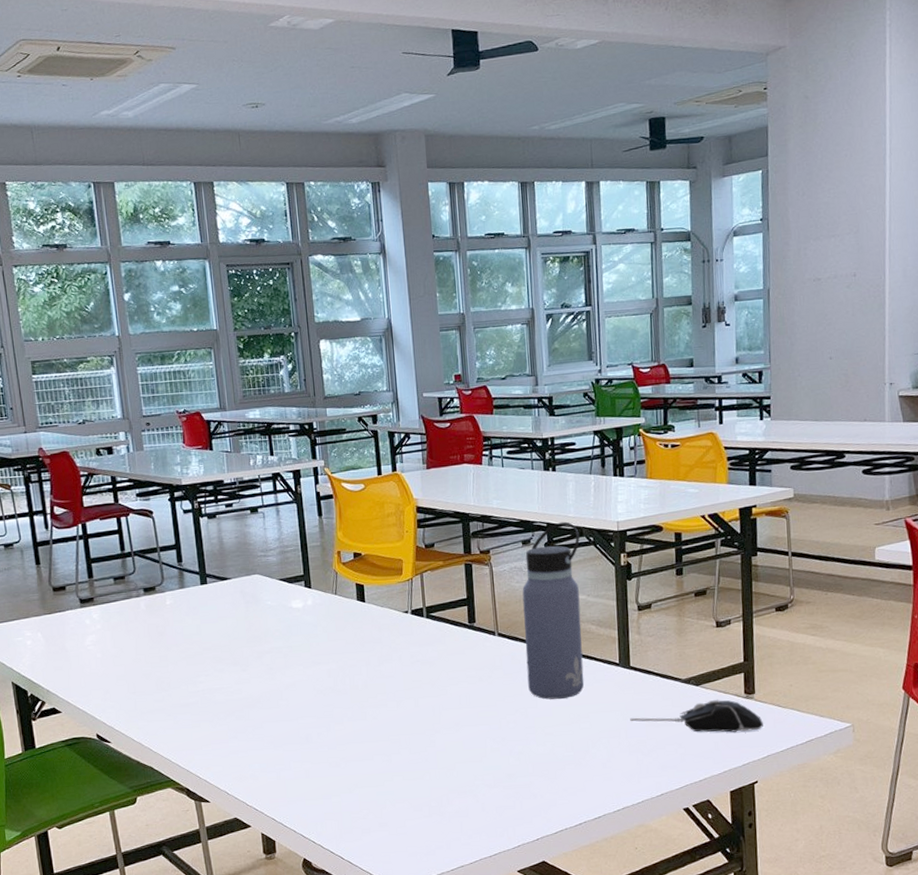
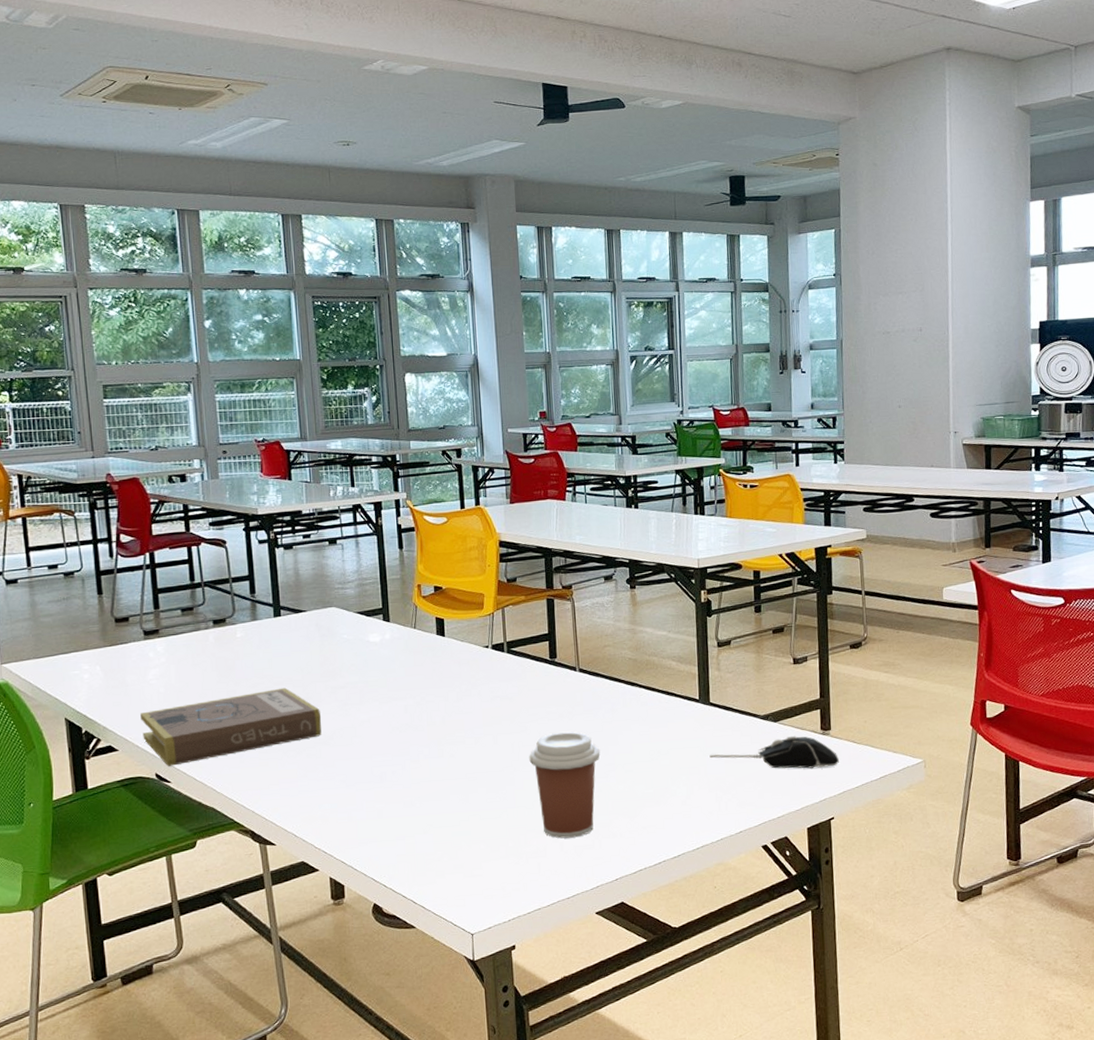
book: none [80,652,249,728] -> present [140,687,322,766]
coffee cup: none [449,695,520,799] -> present [529,731,600,839]
water bottle: present [522,521,585,700] -> none [604,558,665,736]

